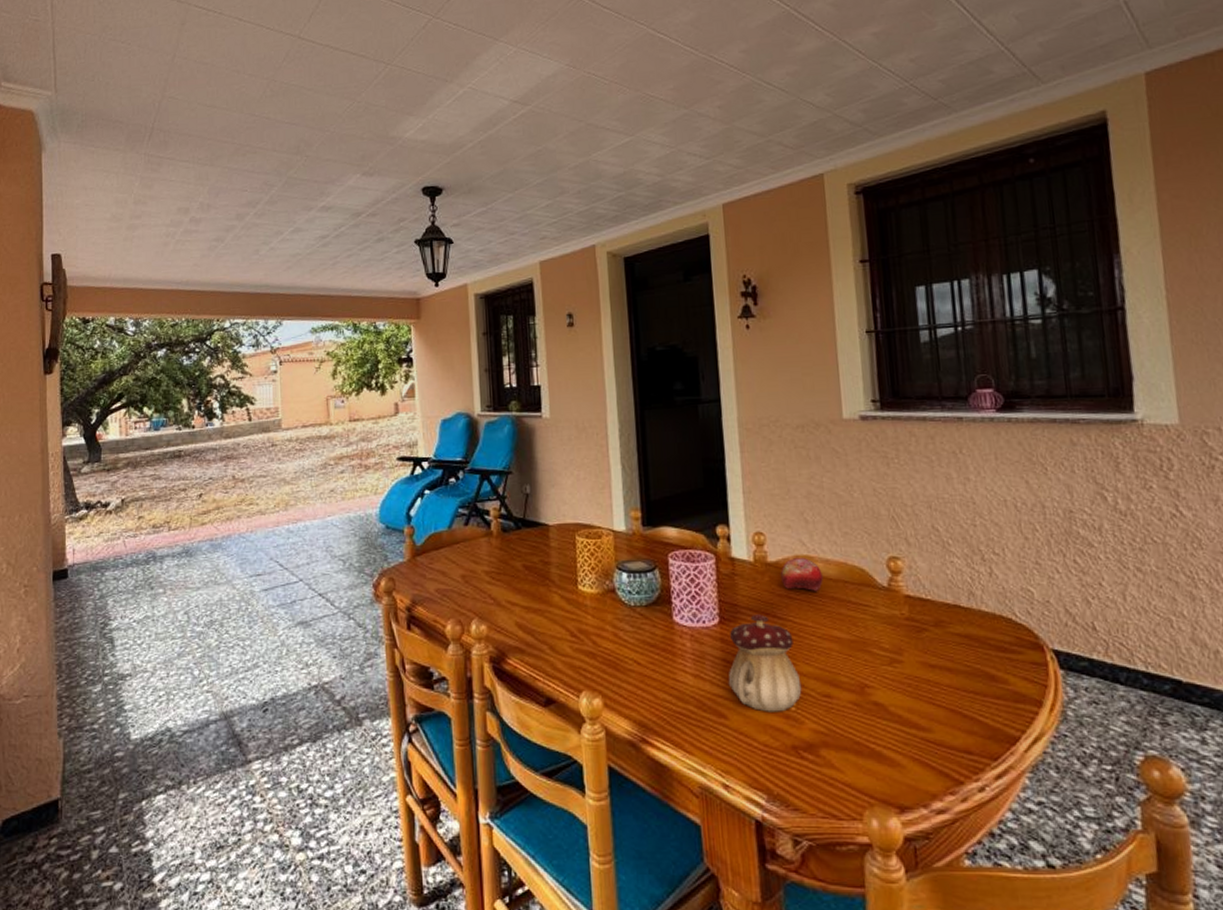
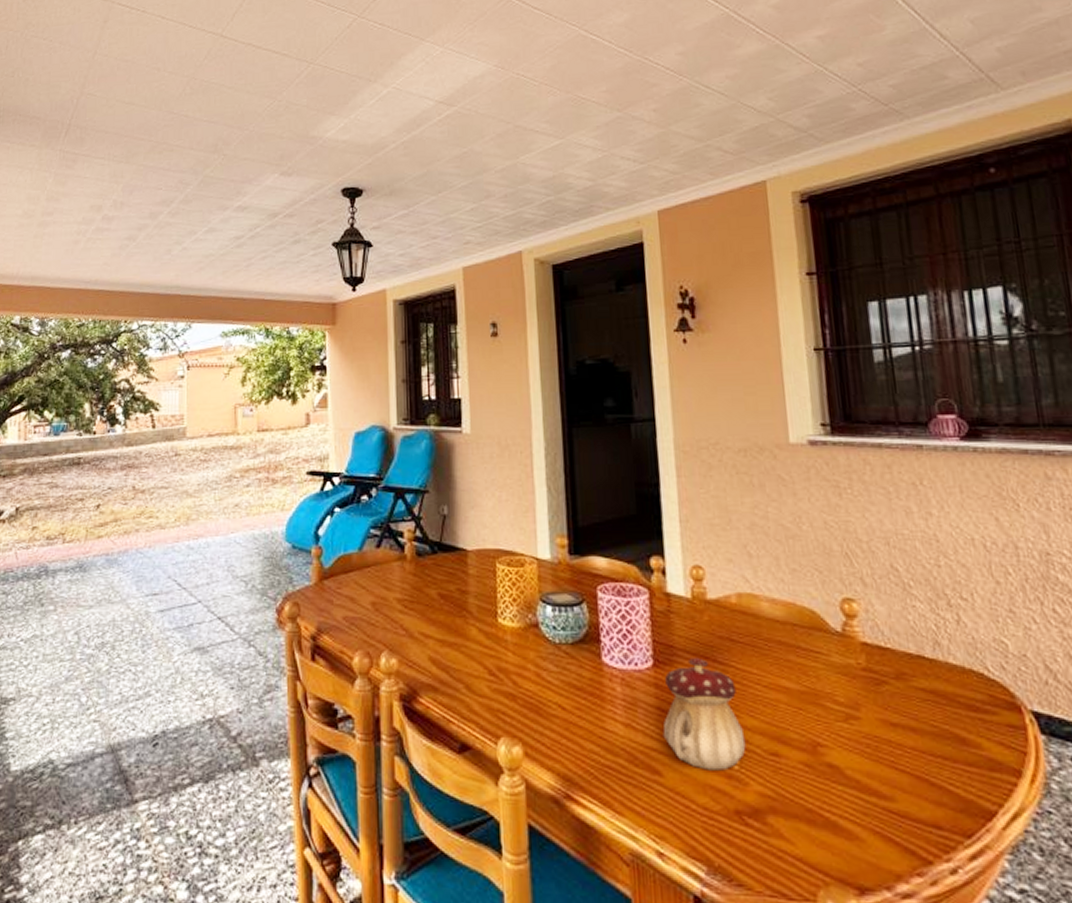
fruit: present [780,557,823,592] -> none [721,594,769,635]

